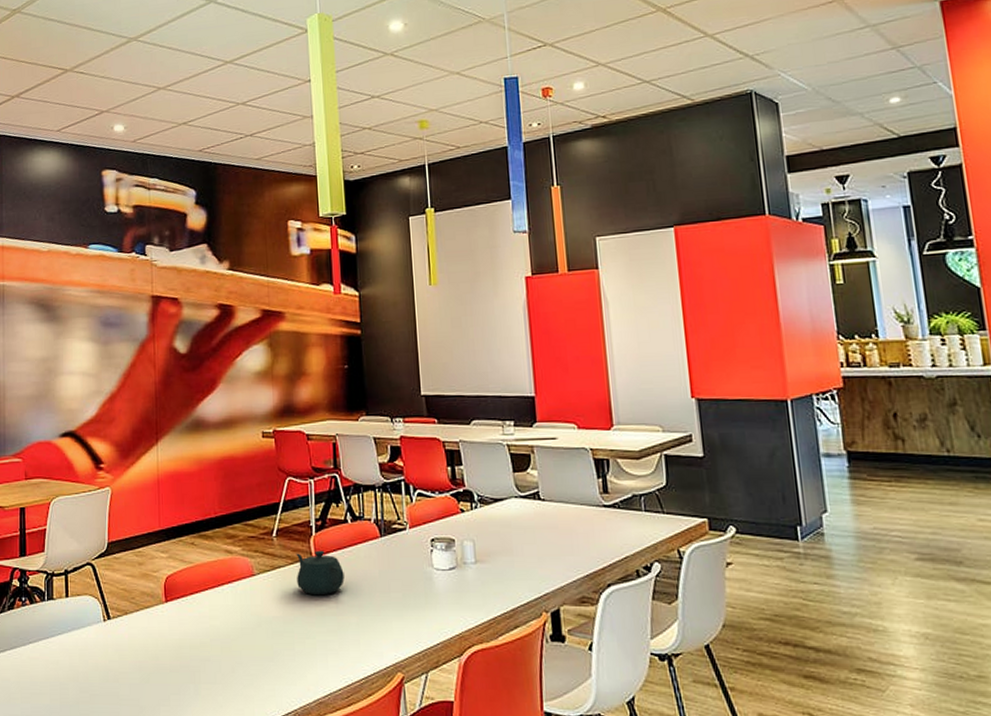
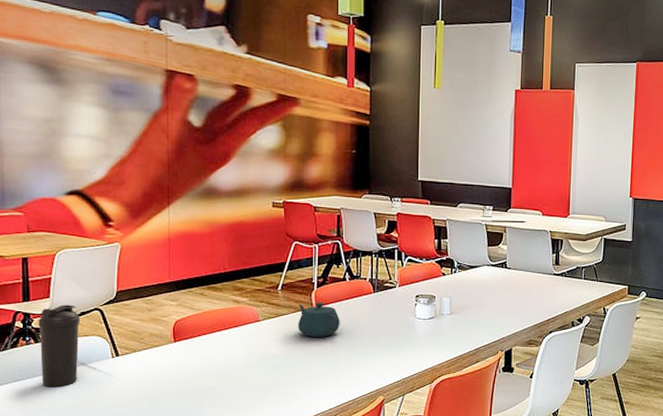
water bottle: none [33,559,73,657] -> present [38,305,81,387]

